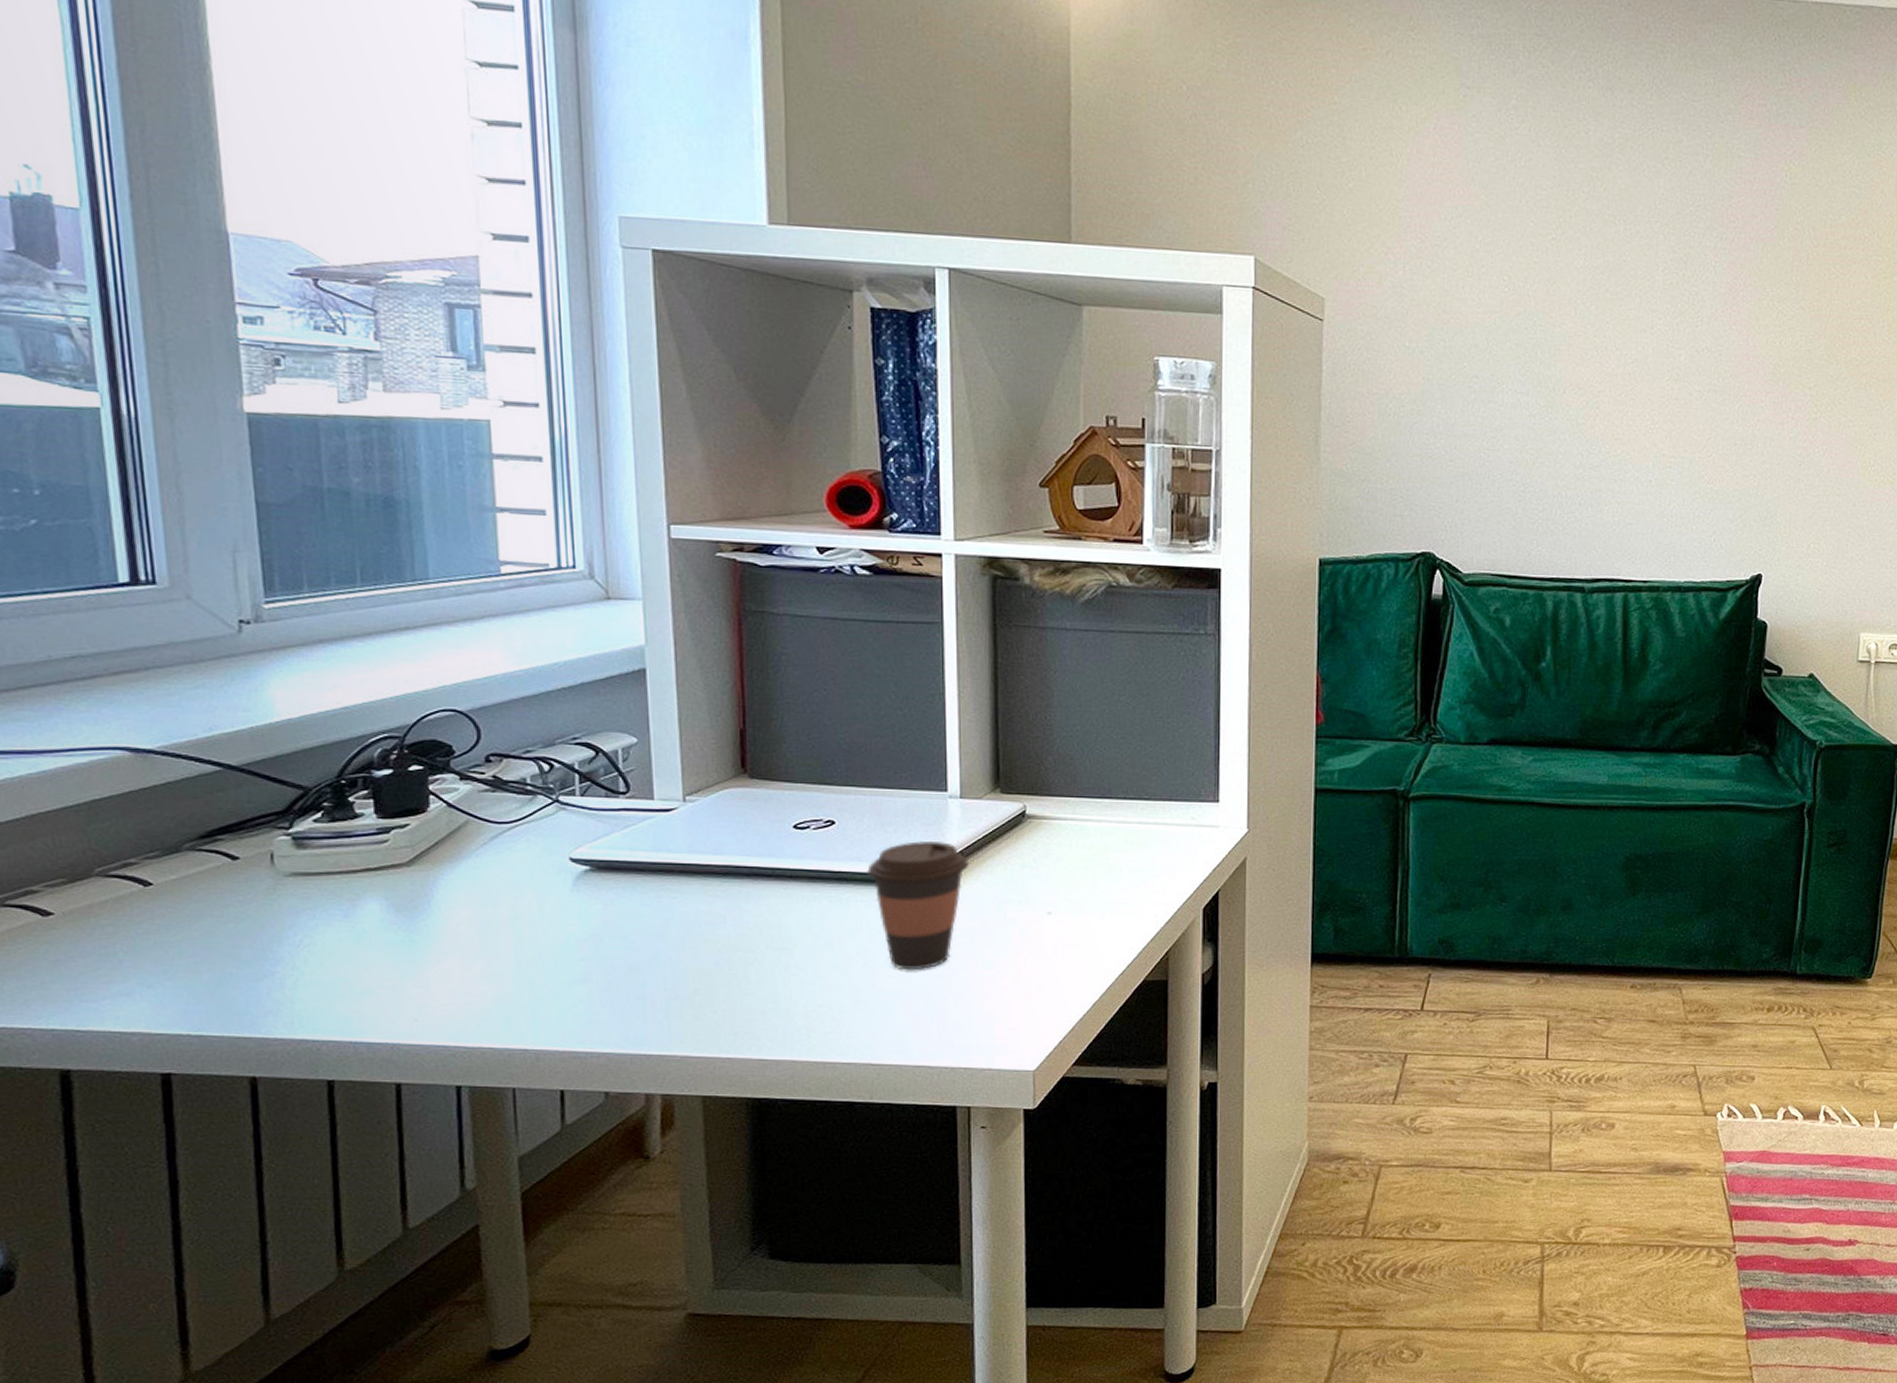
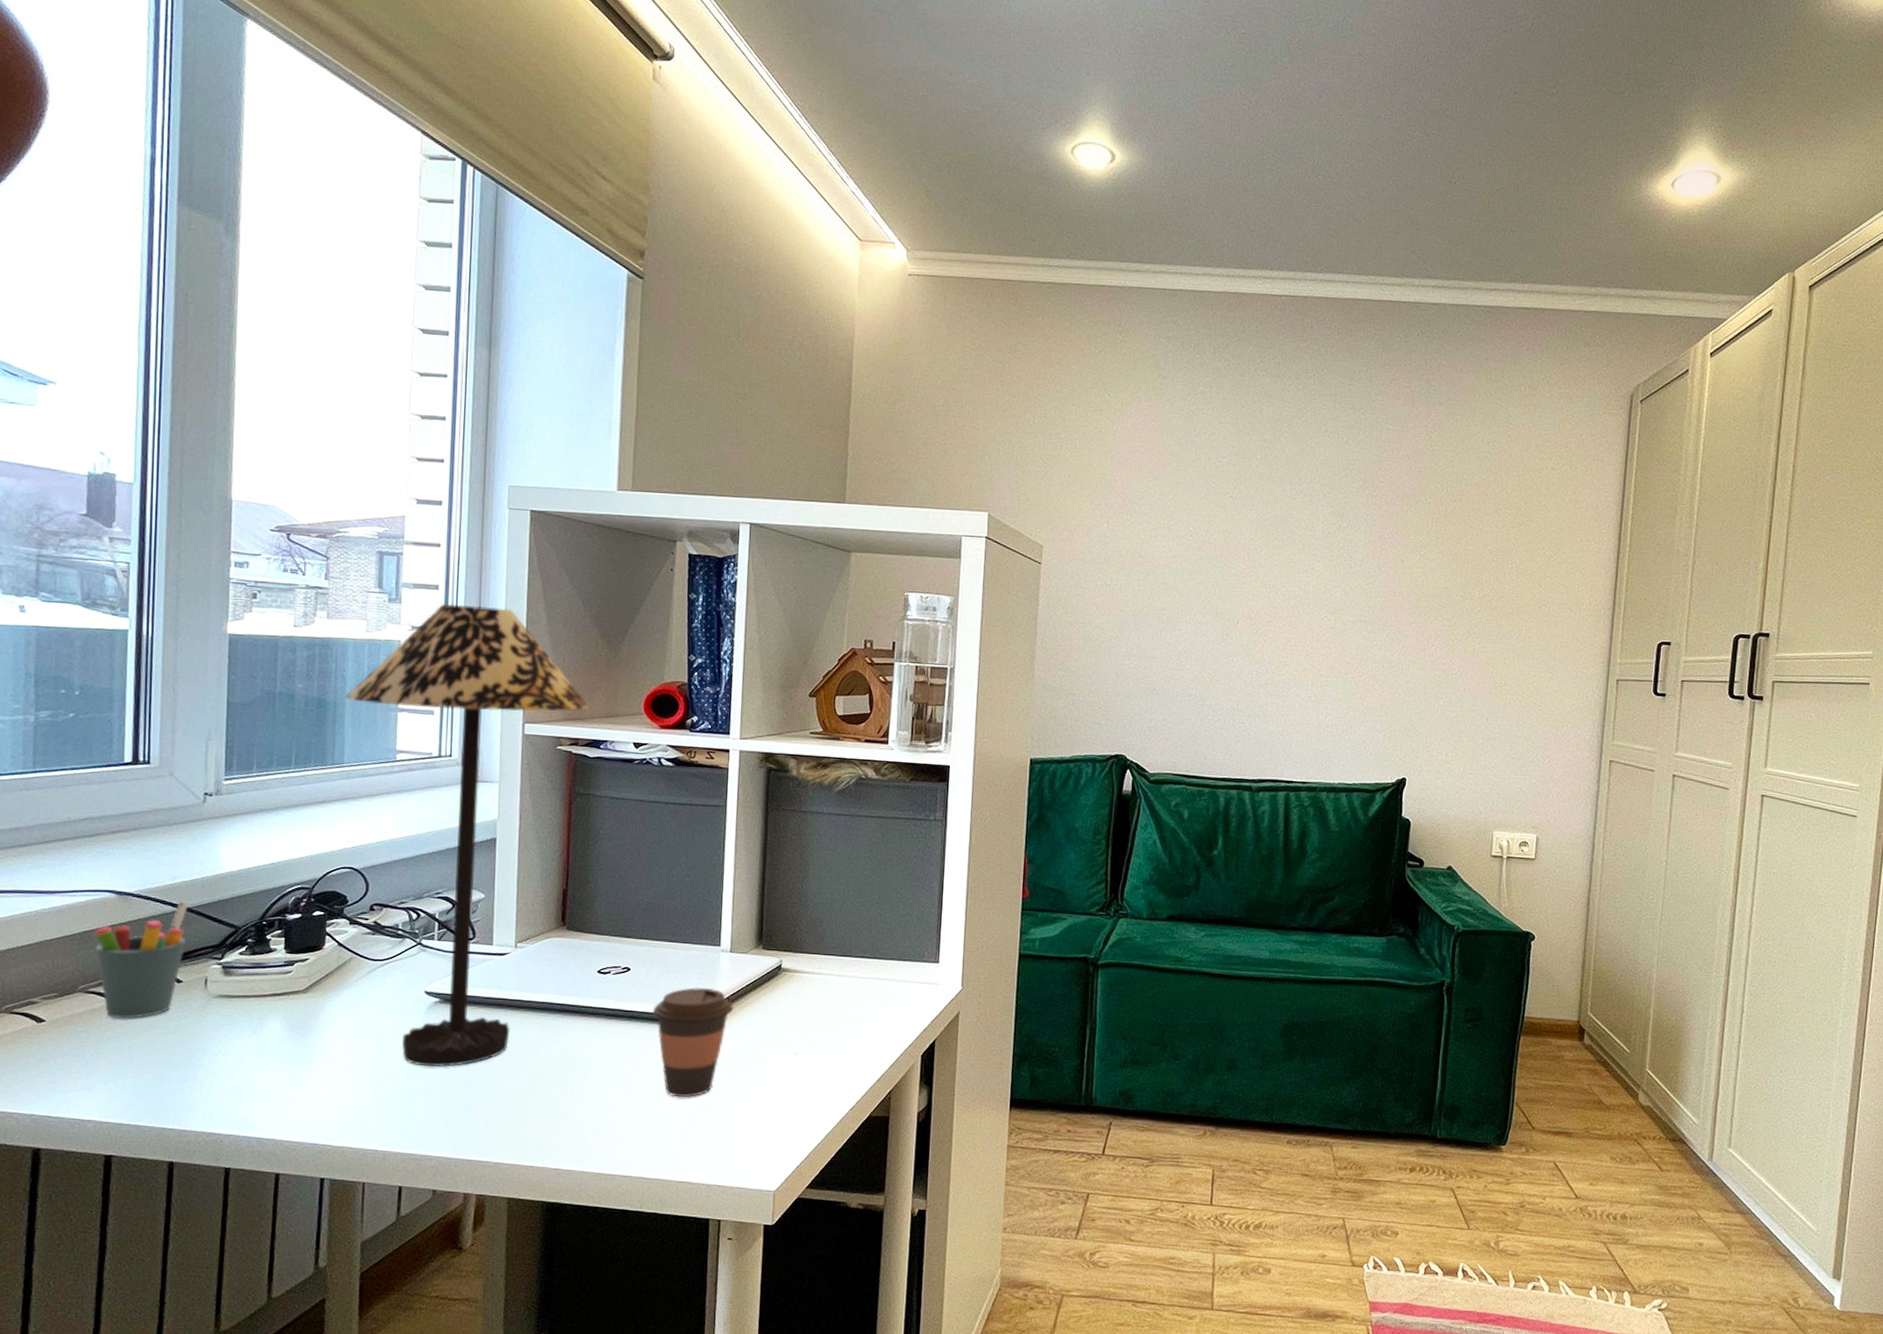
pen holder: none [106,757,238,907] -> present [94,900,189,1019]
table lamp: none [420,371,755,948] -> present [345,603,590,1067]

